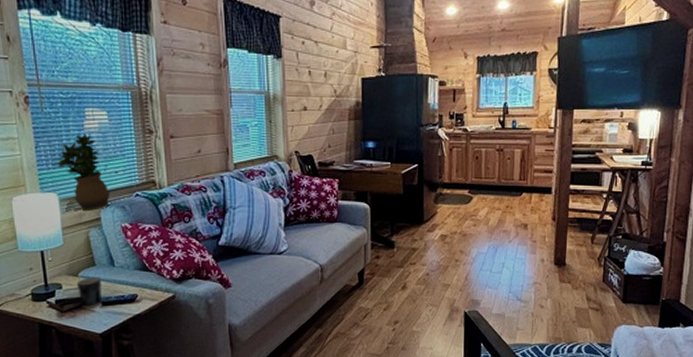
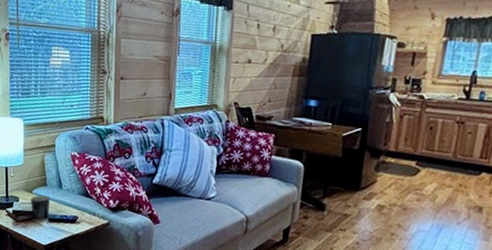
potted plant: present [58,133,111,212] -> none [26,69,65,139]

